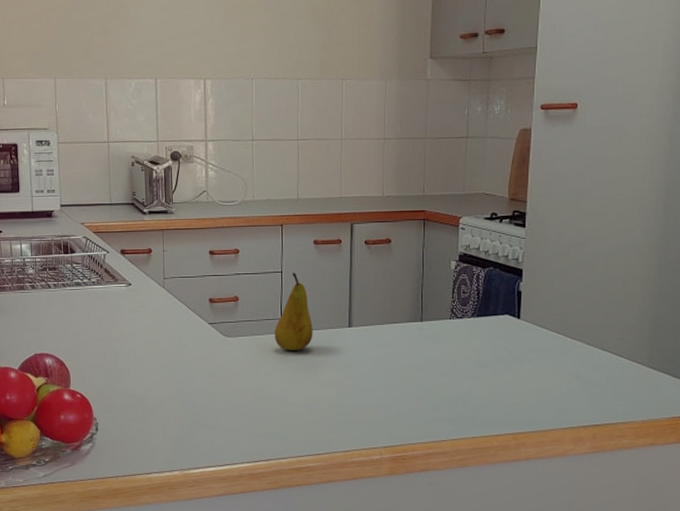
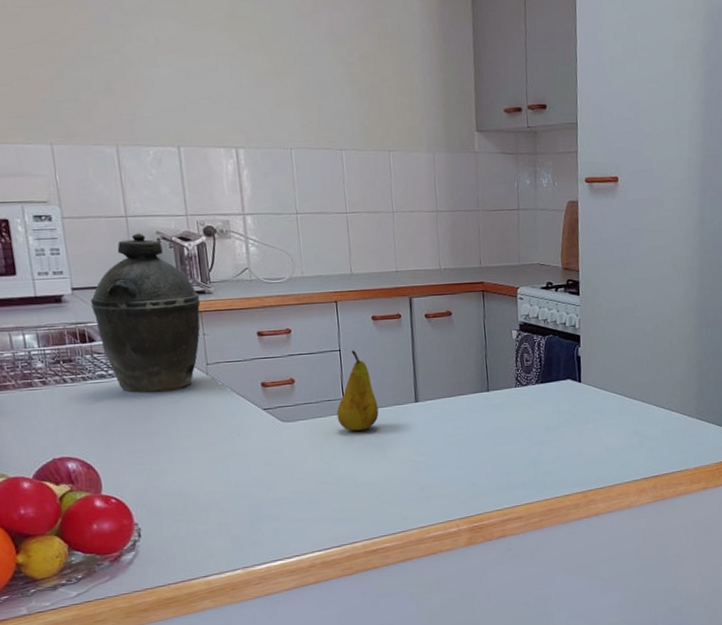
kettle: none [75,157,163,302] -> present [91,233,201,394]

